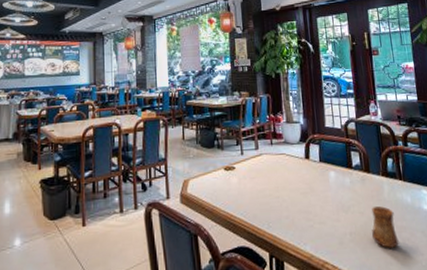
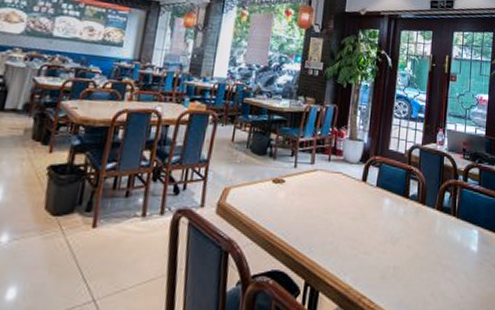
cup: present [371,205,399,248] -> none [415,240,442,287]

